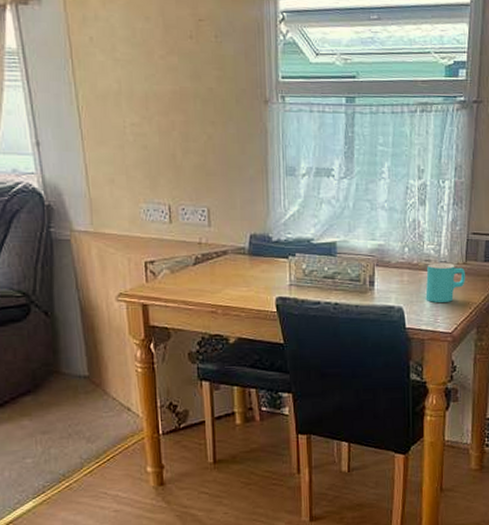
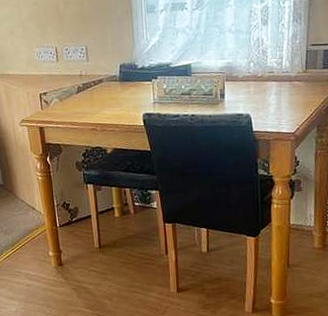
cup: present [425,262,465,302] -> none [270,73,306,108]

